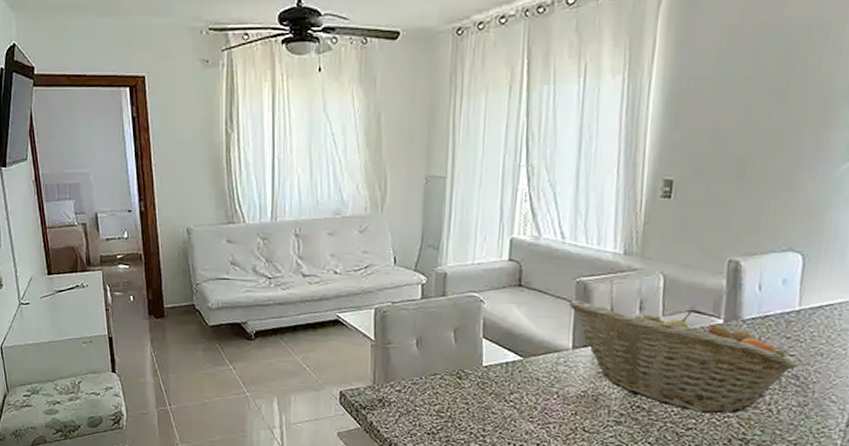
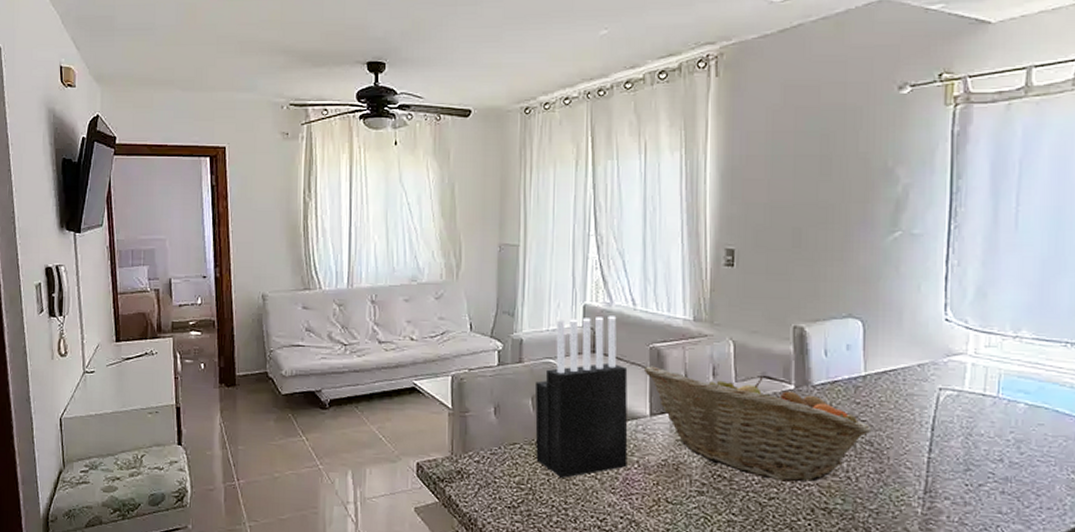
knife block: none [456,249,553,408] -> present [535,316,628,479]

